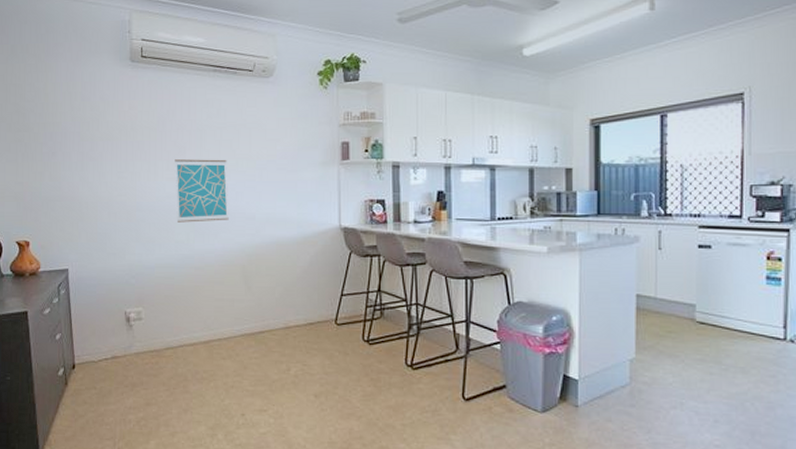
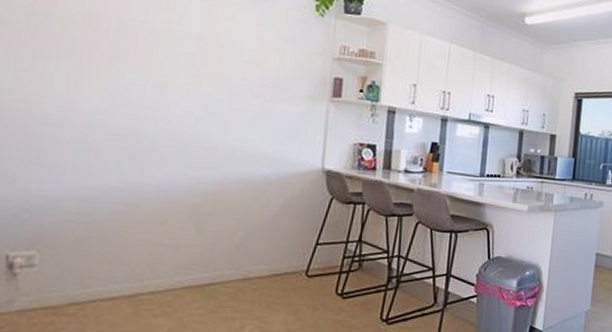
wall art: present [174,159,229,223] -> none [104,66,187,149]

